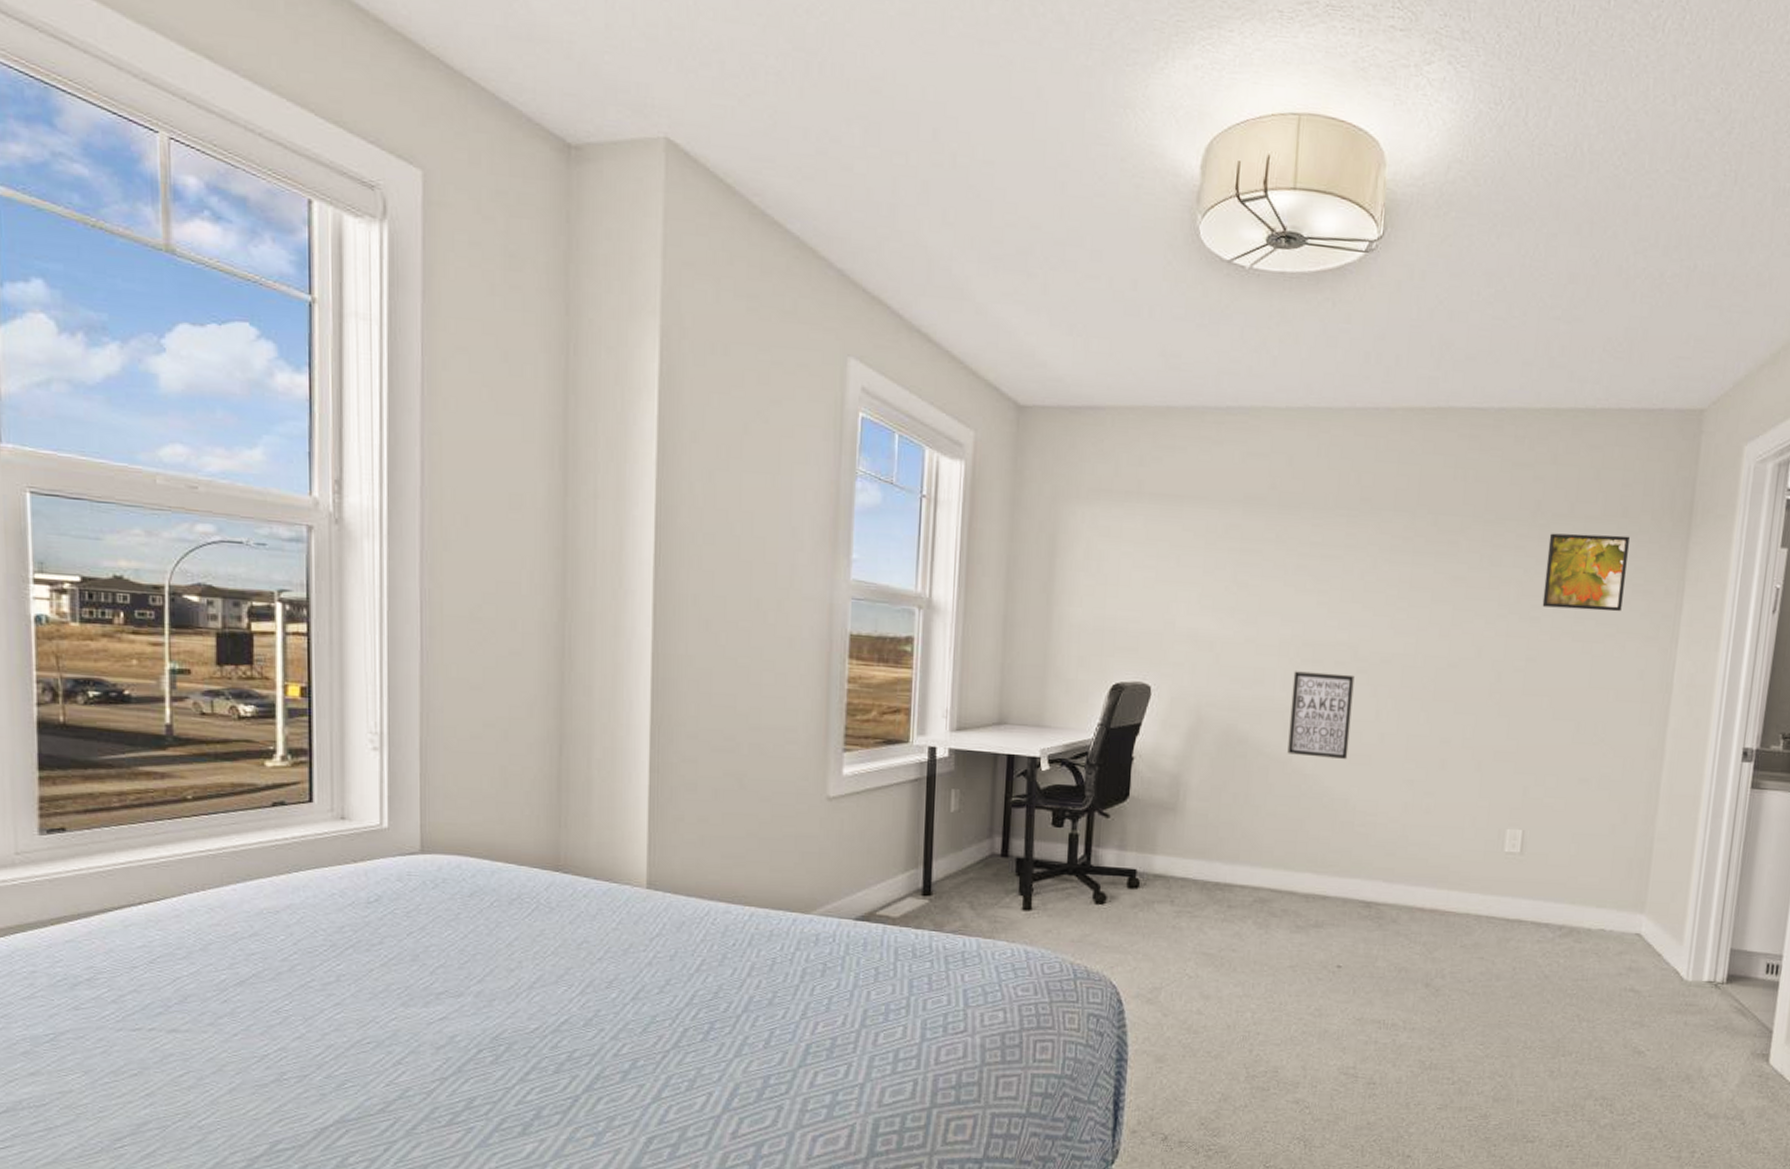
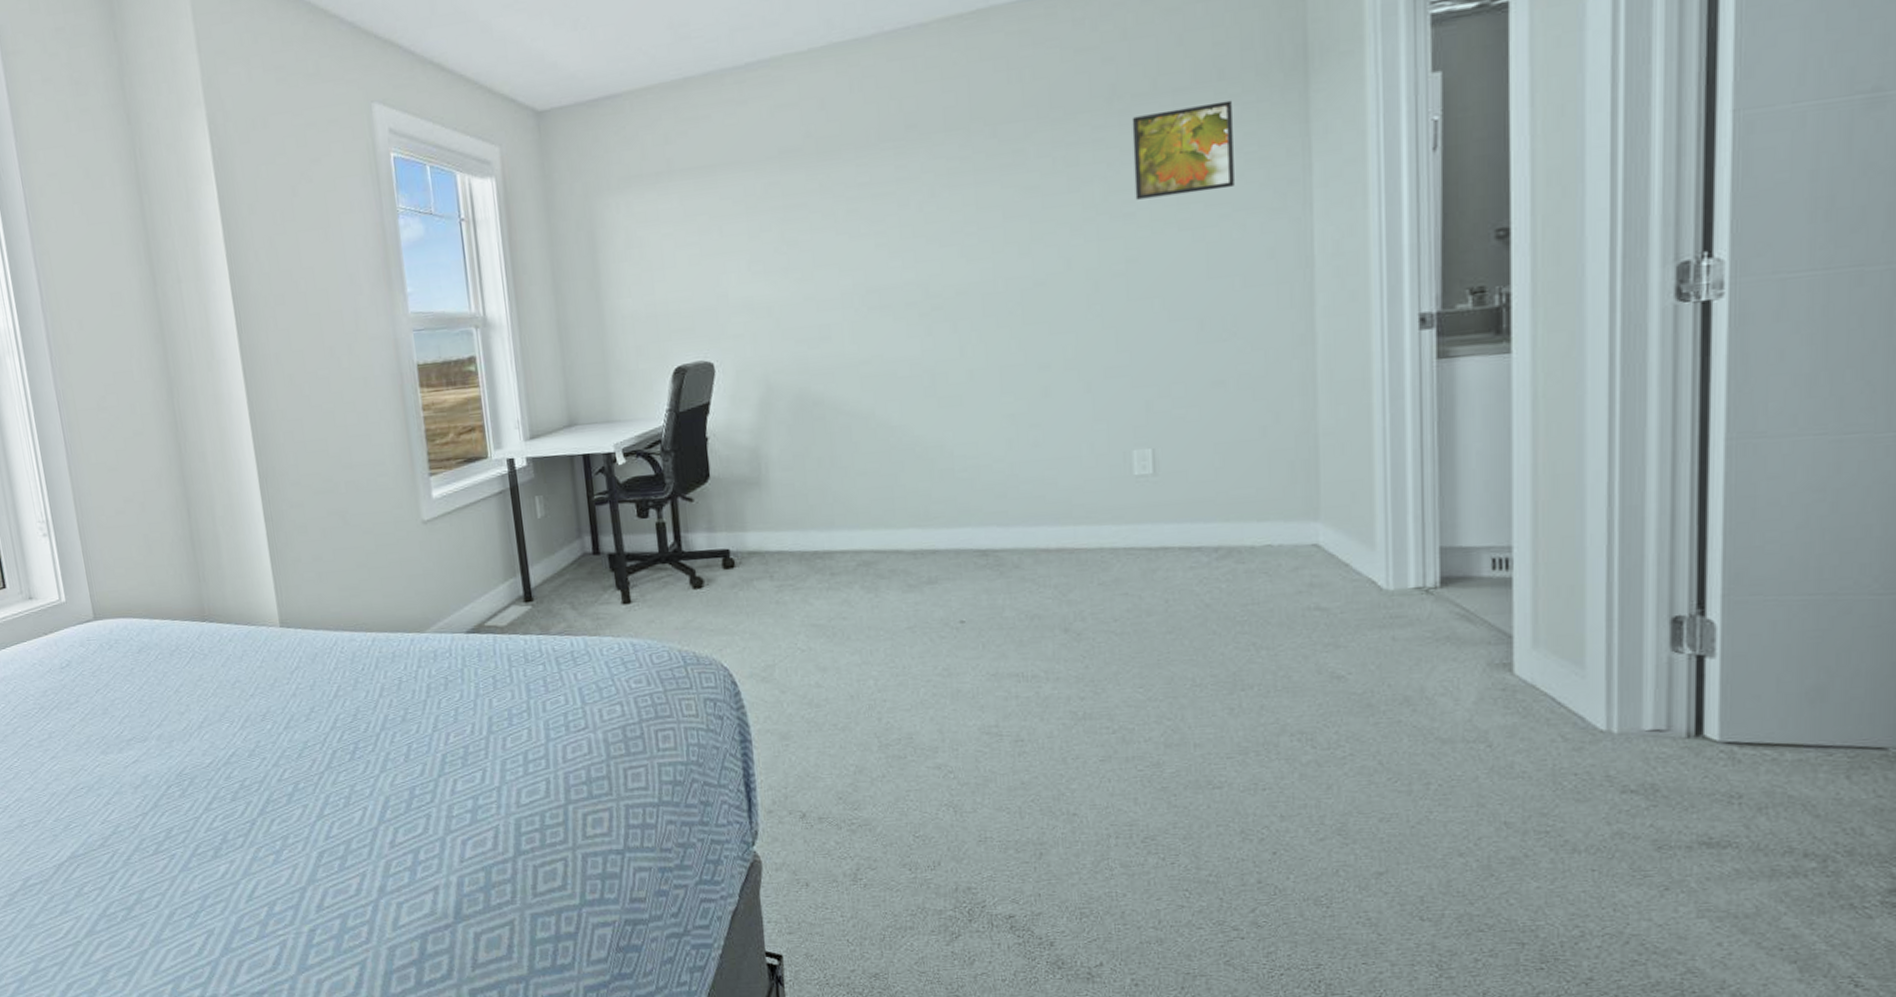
wall art: present [1287,671,1355,759] -> none [862,314,936,409]

